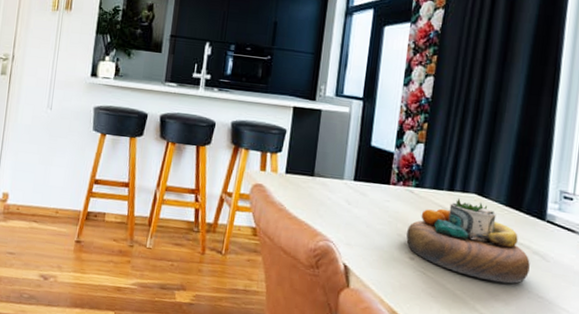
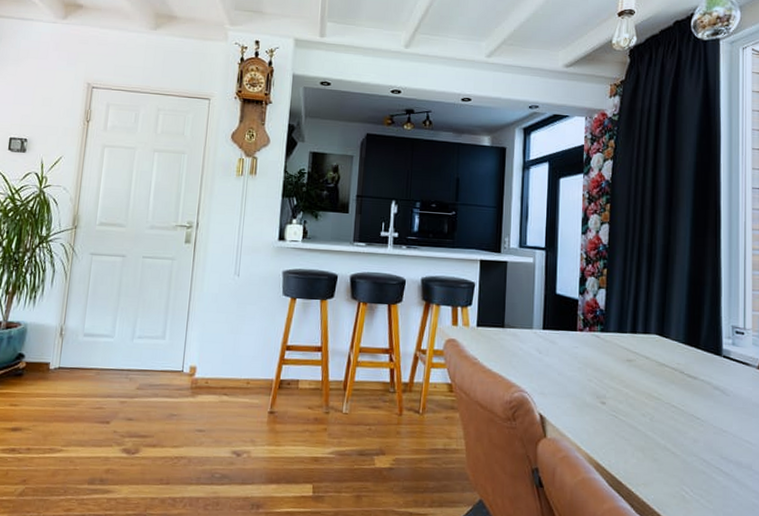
decorative bowl: present [406,198,530,284] -> none [597,339,712,421]

